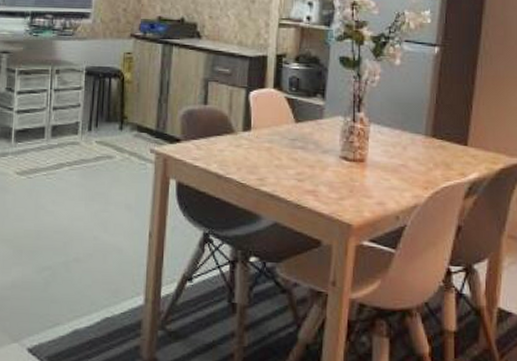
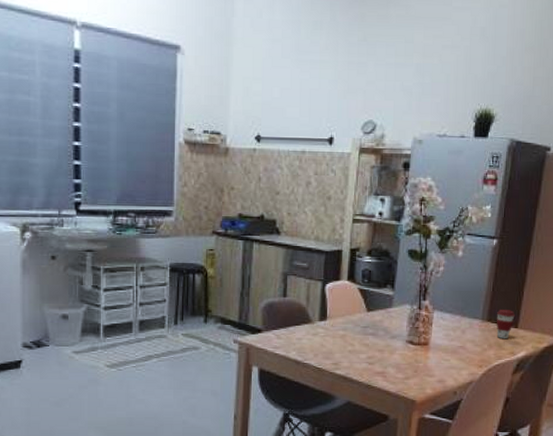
coffee cup: none [443,124,464,158] -> present [496,310,515,339]

